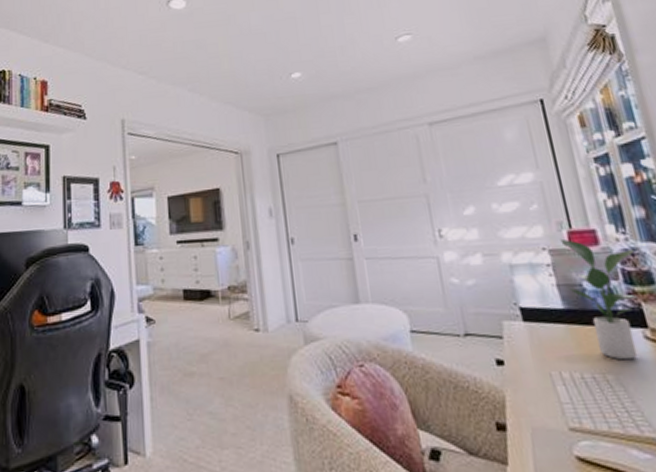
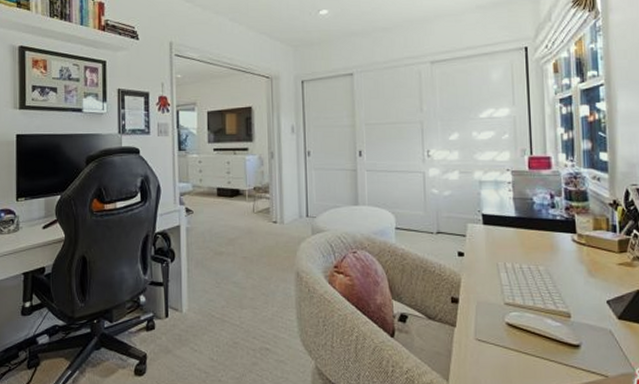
potted plant: present [560,238,638,360] -> none [522,162,578,256]

